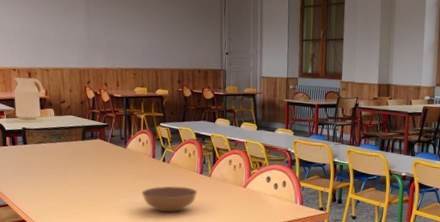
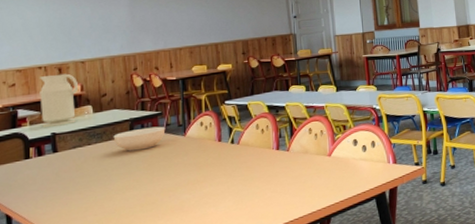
bowl: none [69,135,111,154] -> present [113,126,166,152]
bowl: present [141,185,198,213] -> none [207,167,276,202]

